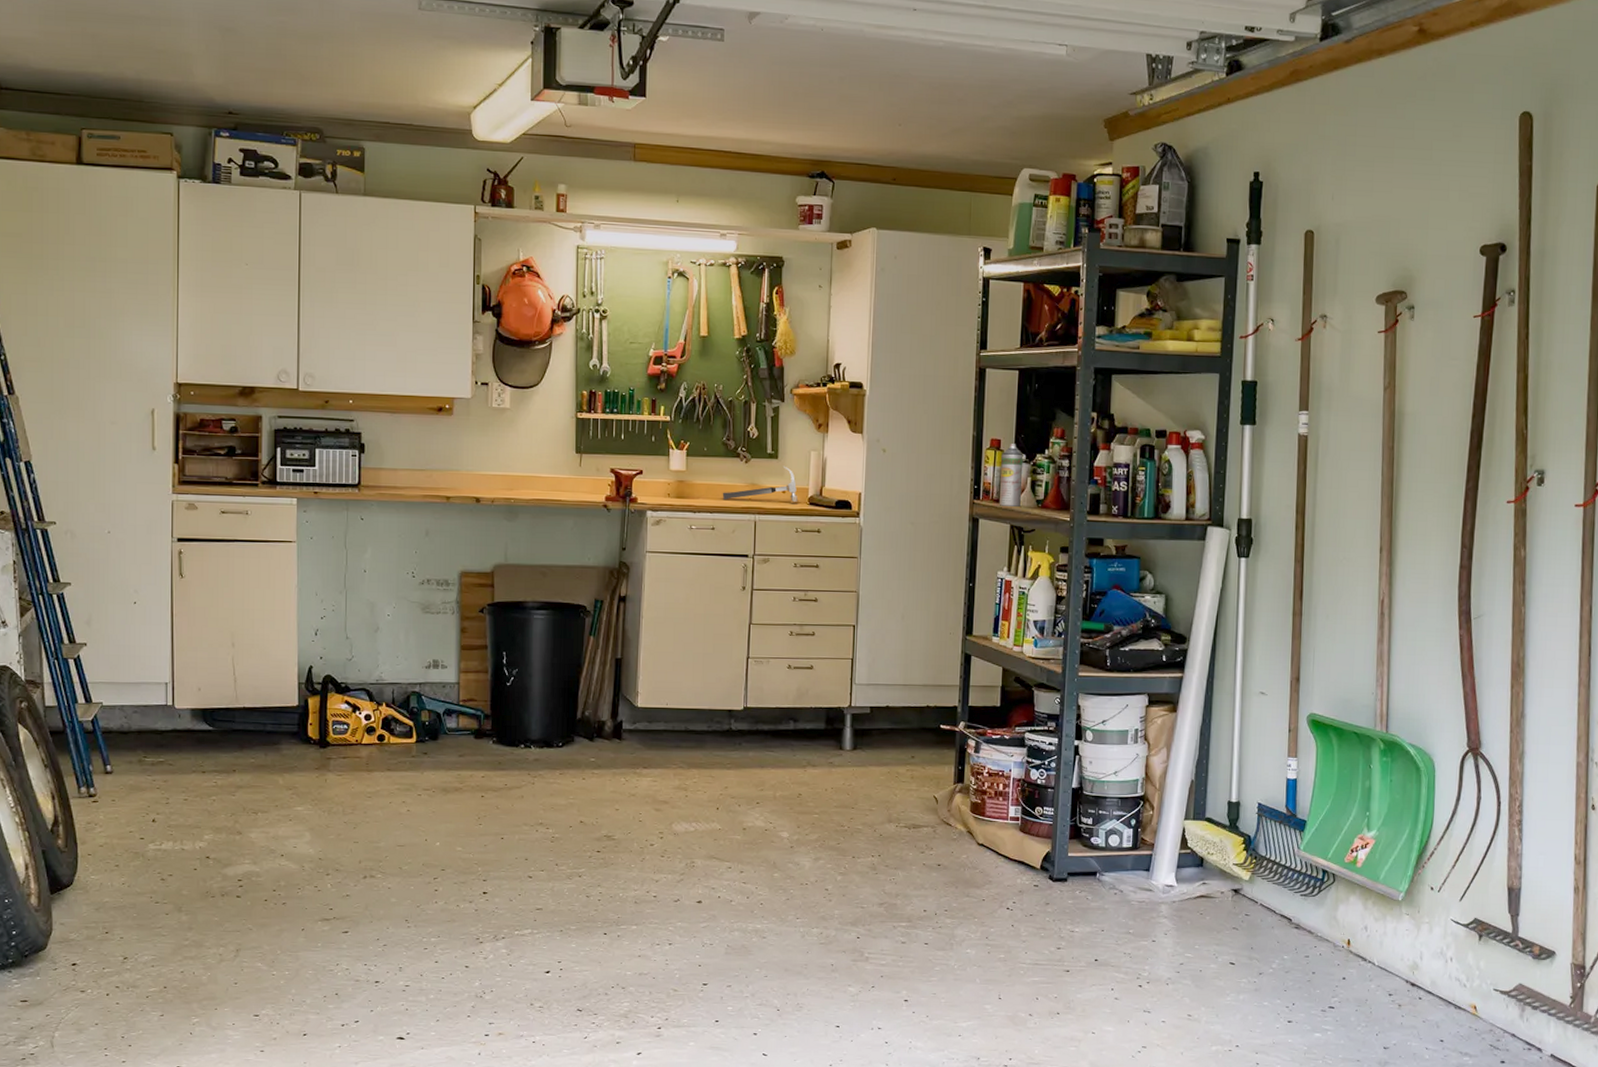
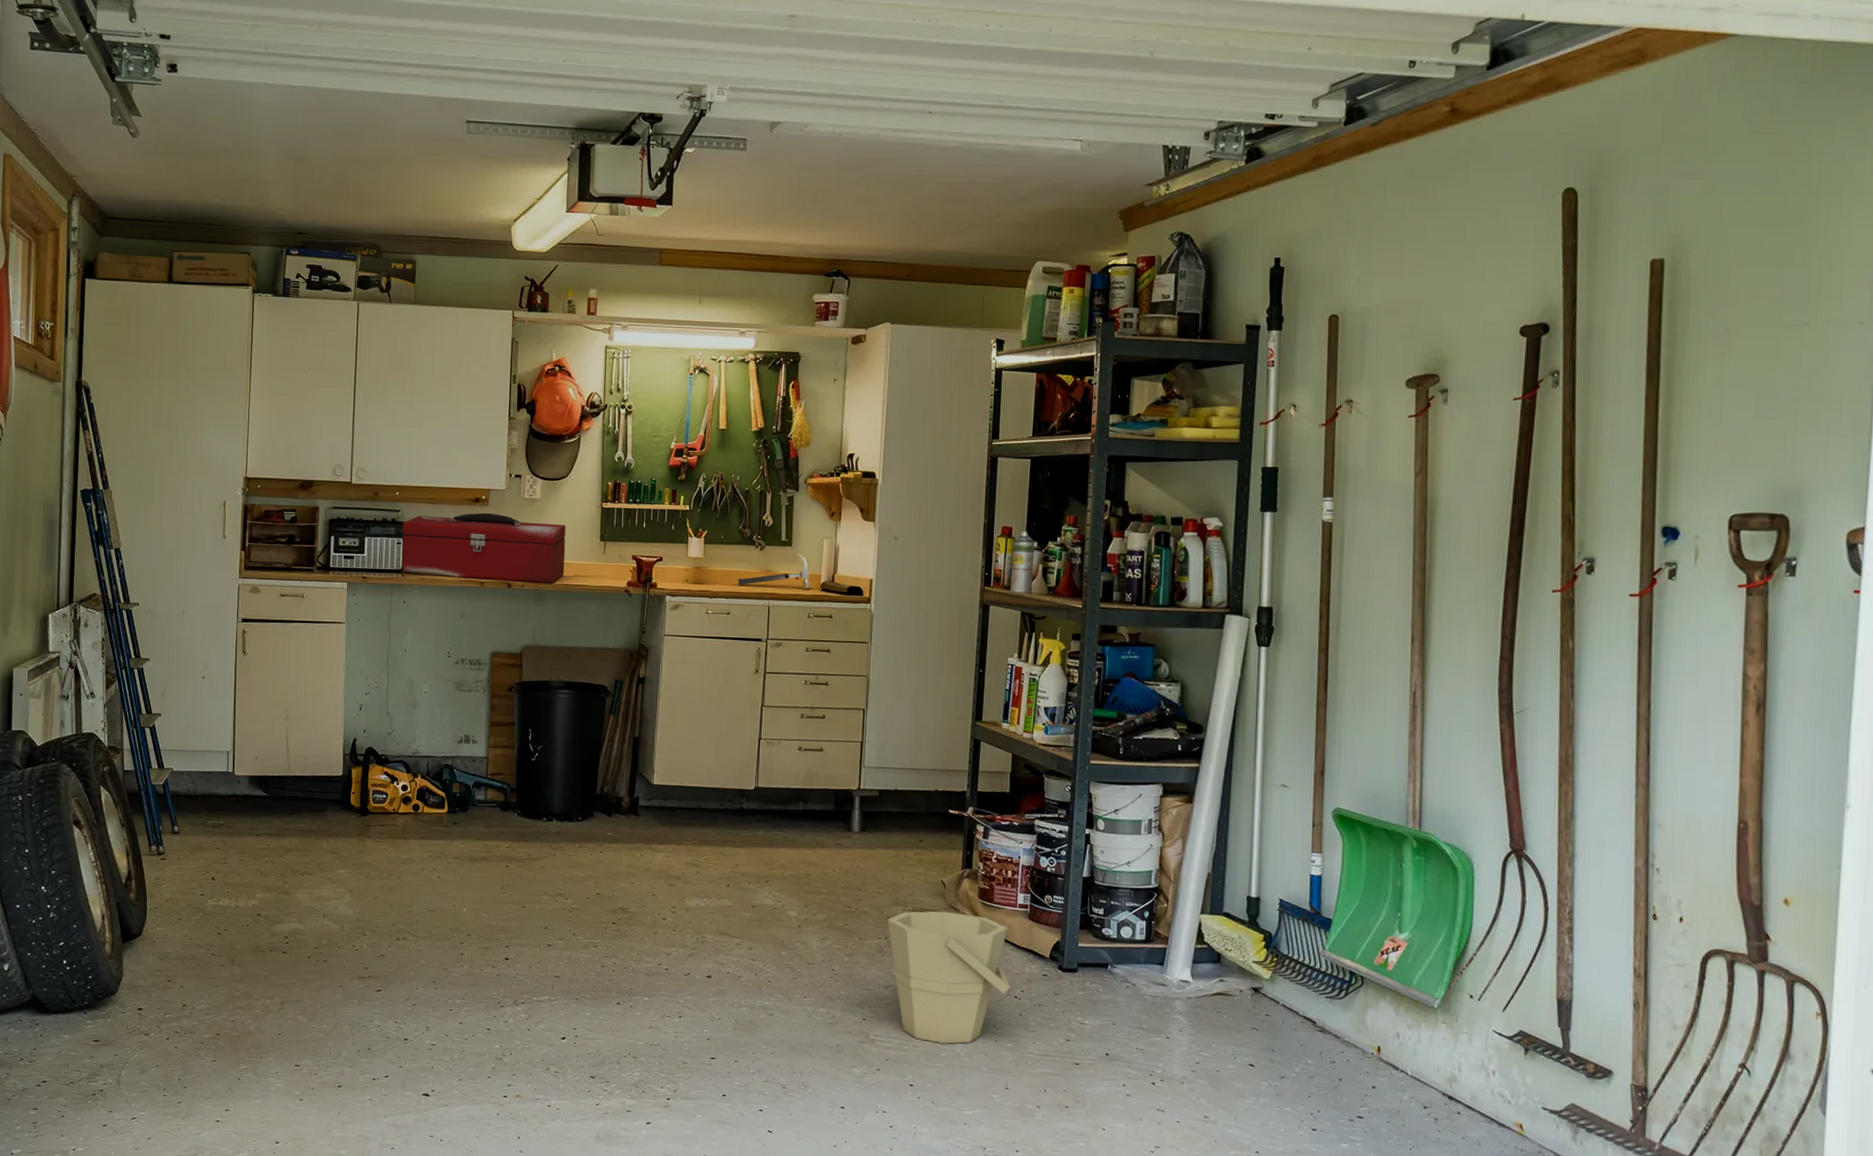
toolbox: none [358,422,539,498] -> present [401,512,566,583]
bucket: none [880,826,1003,958] -> present [887,911,1011,1044]

